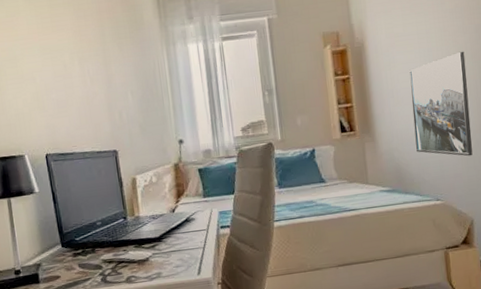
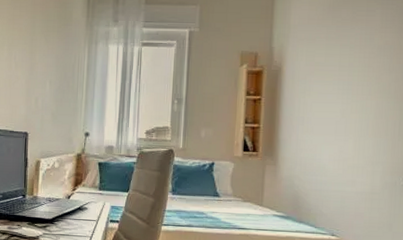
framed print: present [409,51,473,156] -> none [319,89,387,197]

